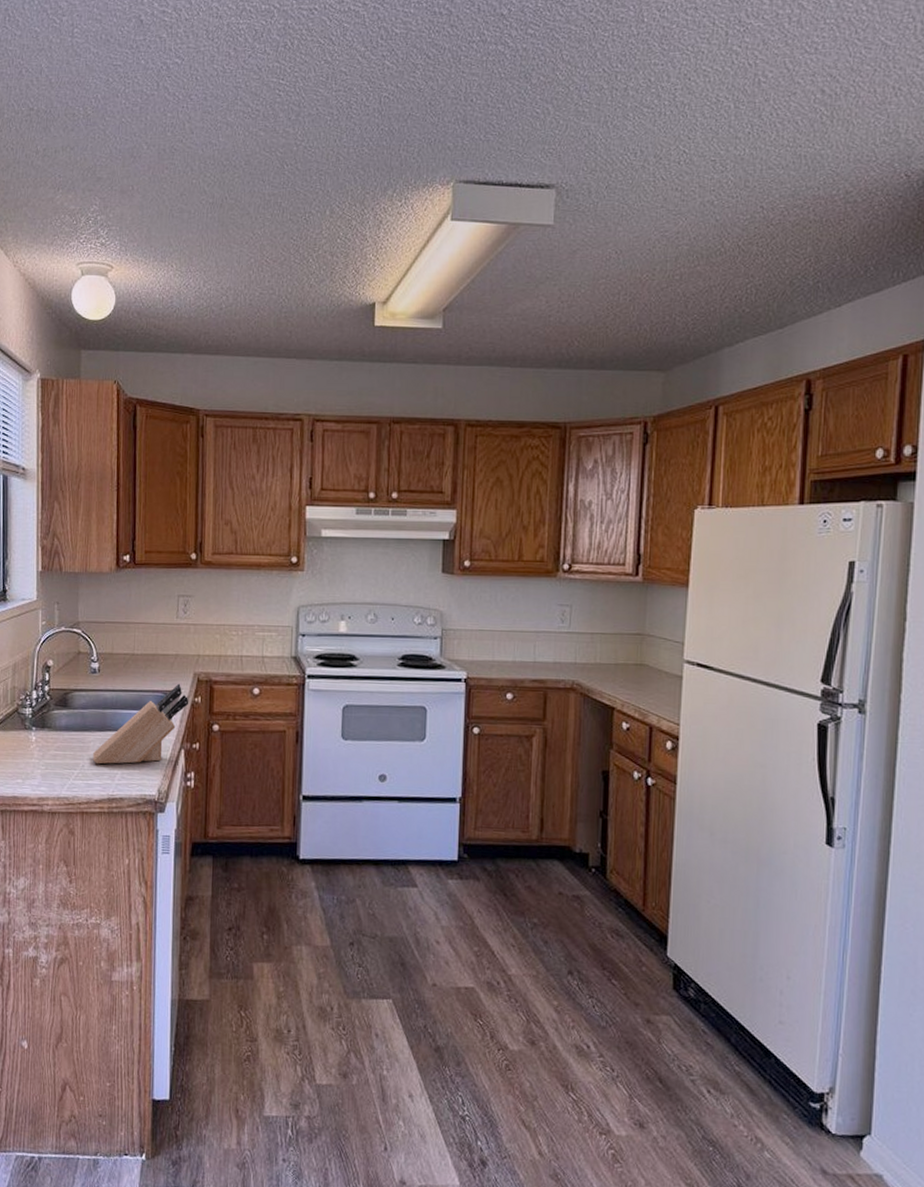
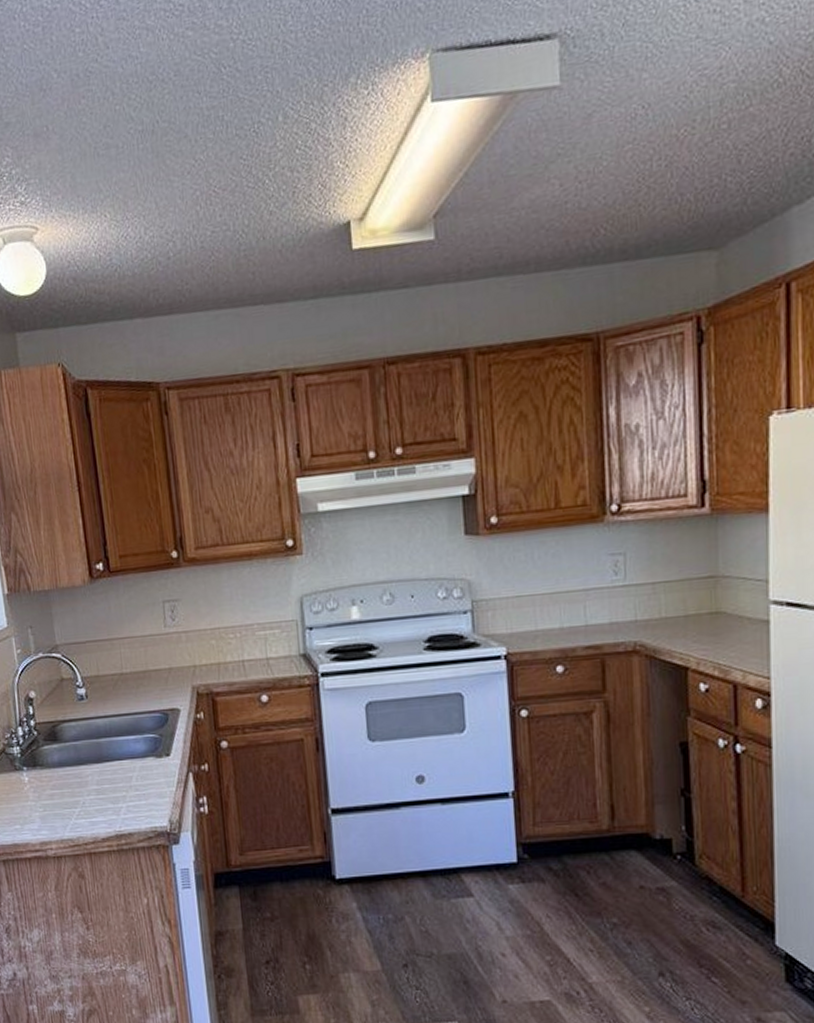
knife block: present [93,683,189,765] -> none [93,700,191,800]

